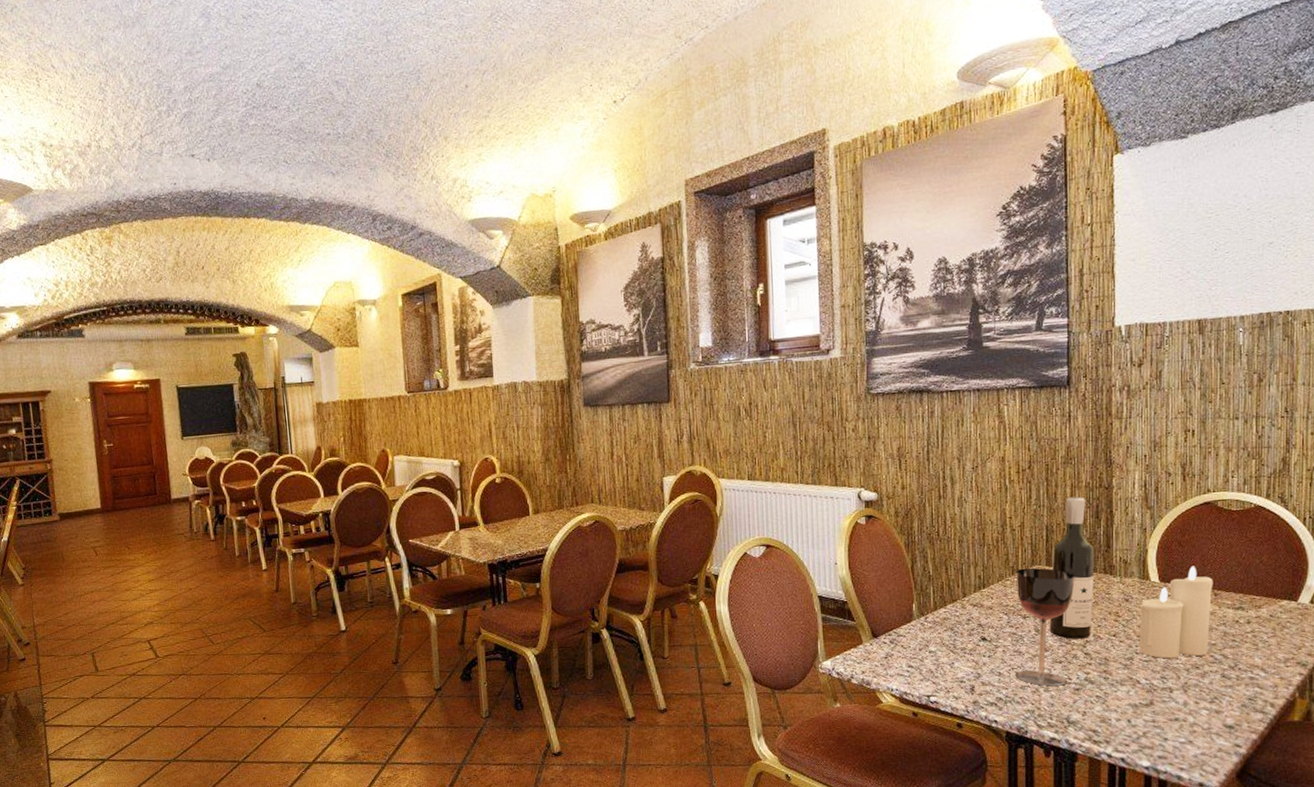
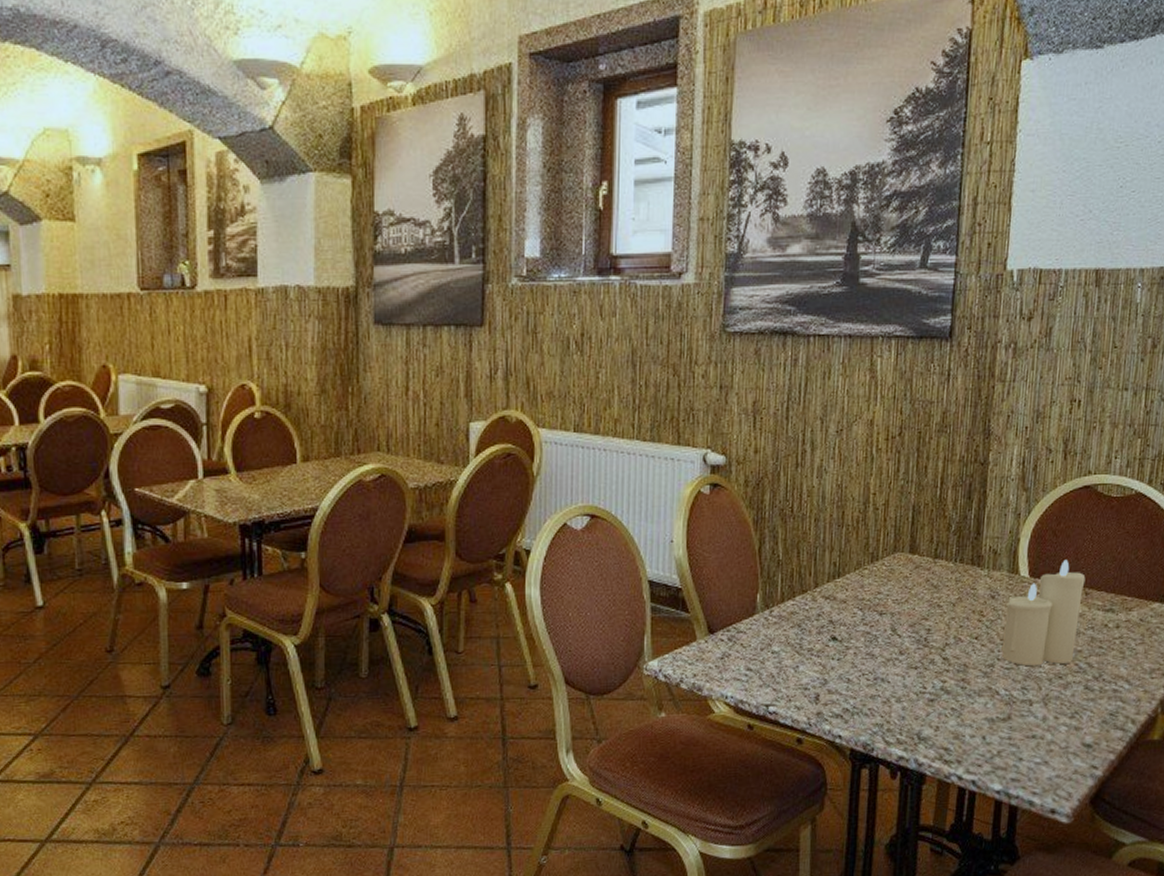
wineglass: present [1015,567,1075,687] -> none [865,555,940,696]
bottle: present [1049,496,1095,639] -> none [907,472,964,642]

